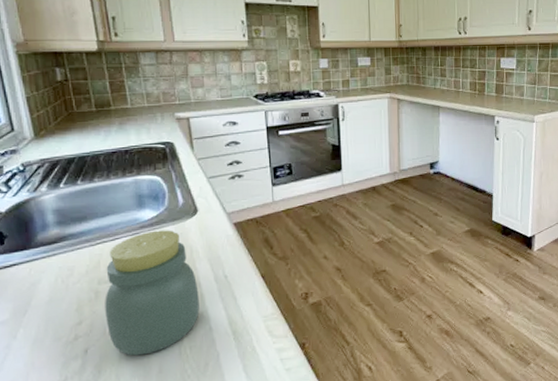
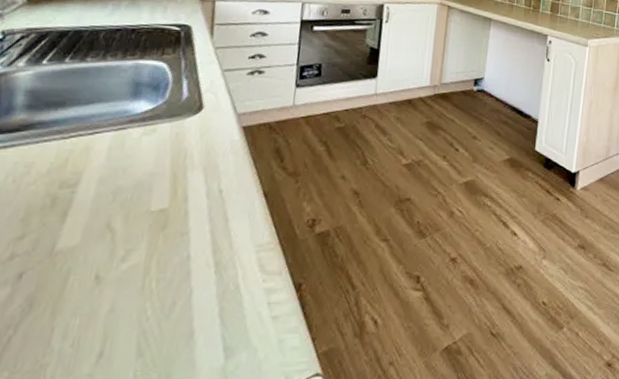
jar: present [105,230,200,356] -> none [56,127,184,287]

